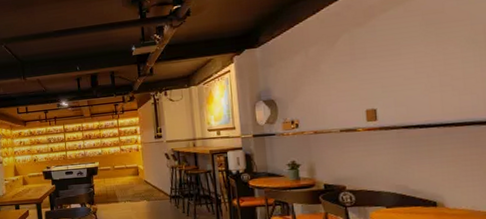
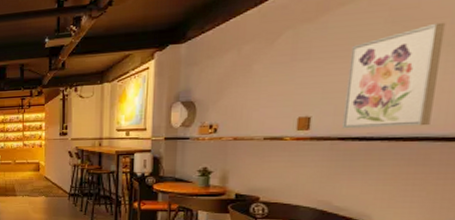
wall art: none [398,24,473,118] -> present [342,22,446,129]

